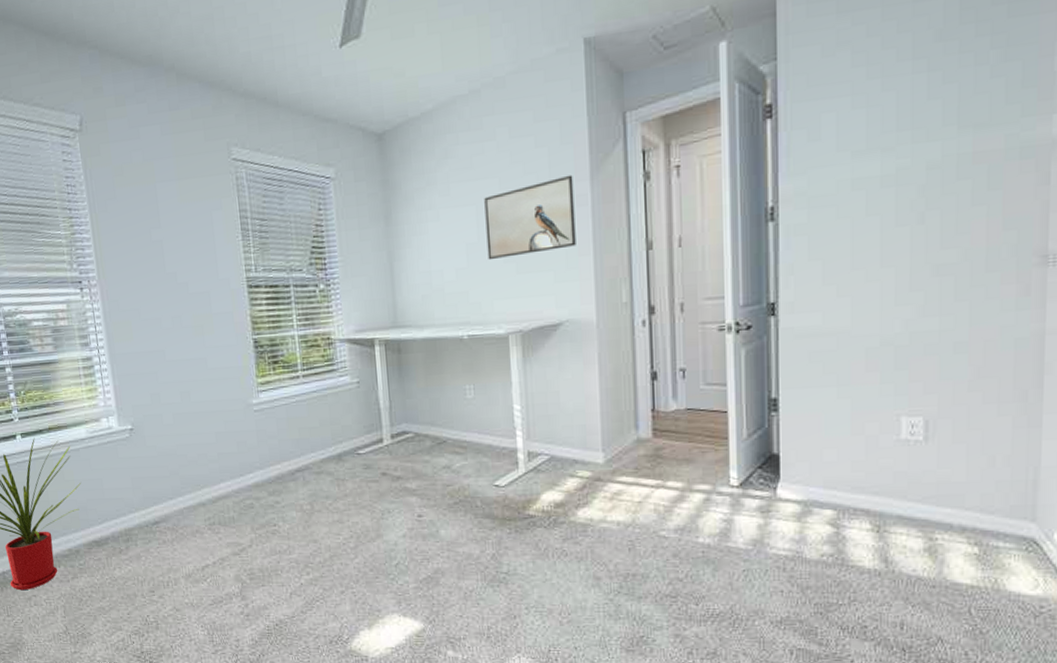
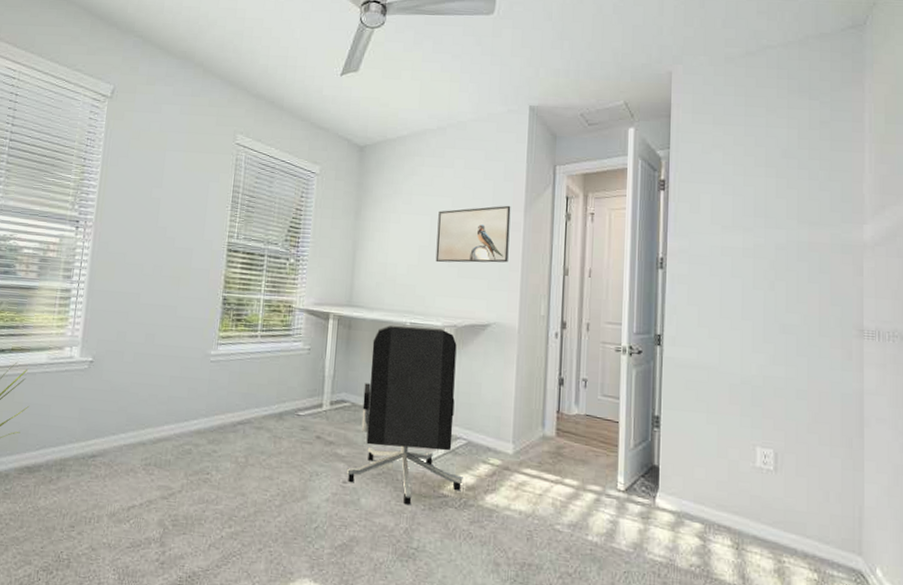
office chair: none [419,337,550,531] -> present [346,325,463,505]

